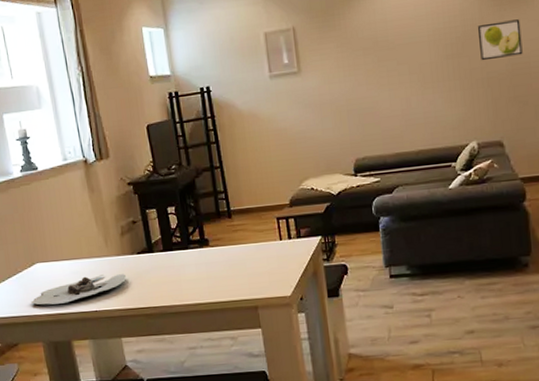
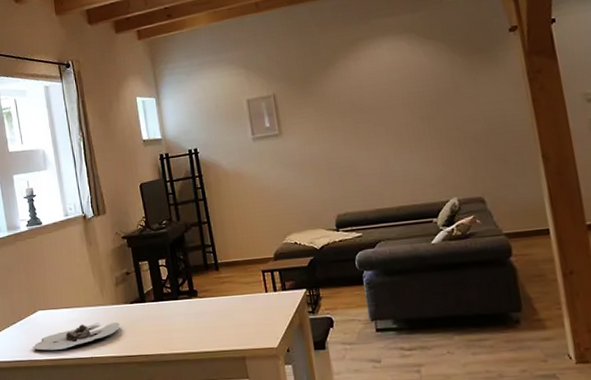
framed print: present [477,19,523,61] -> none [450,82,498,122]

